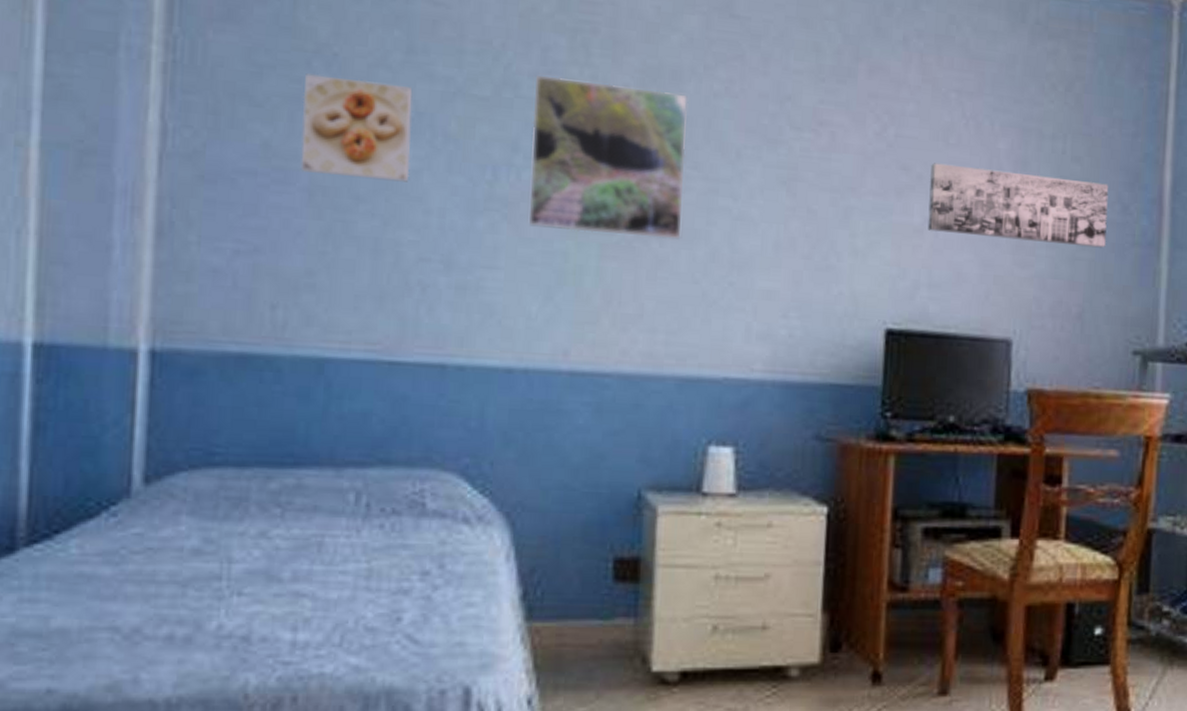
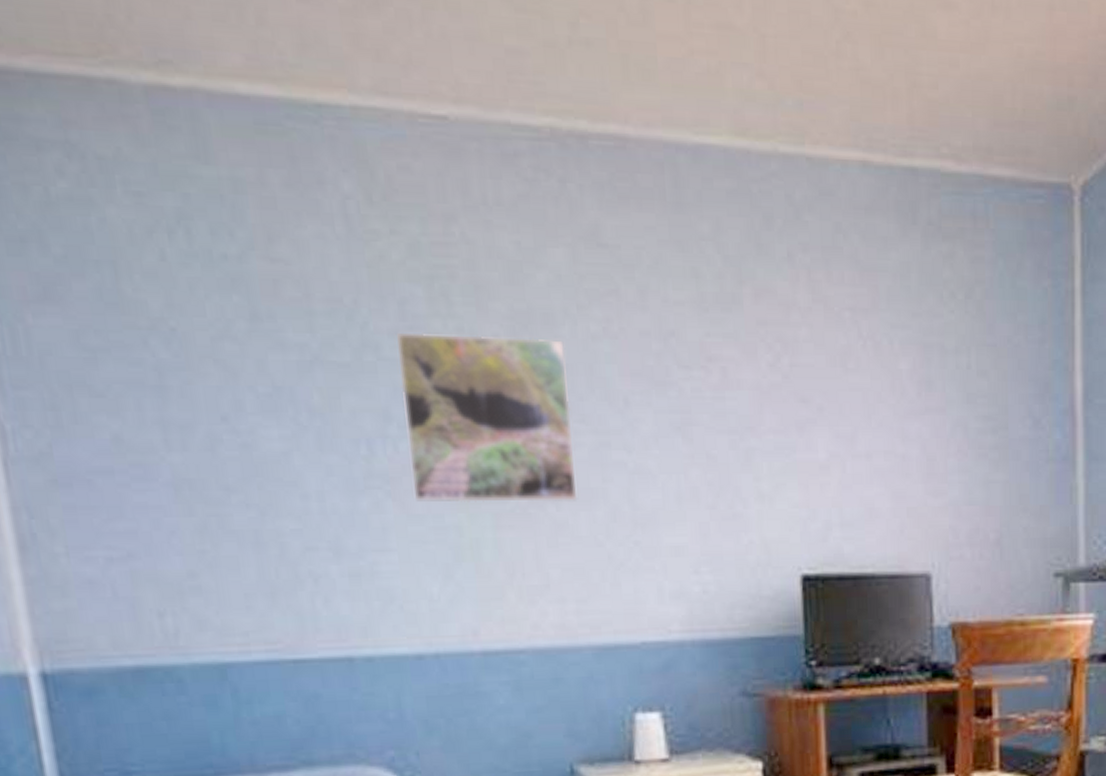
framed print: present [300,73,413,182] -> none [144,354,279,466]
wall art: present [927,163,1109,248] -> none [831,391,1019,468]

